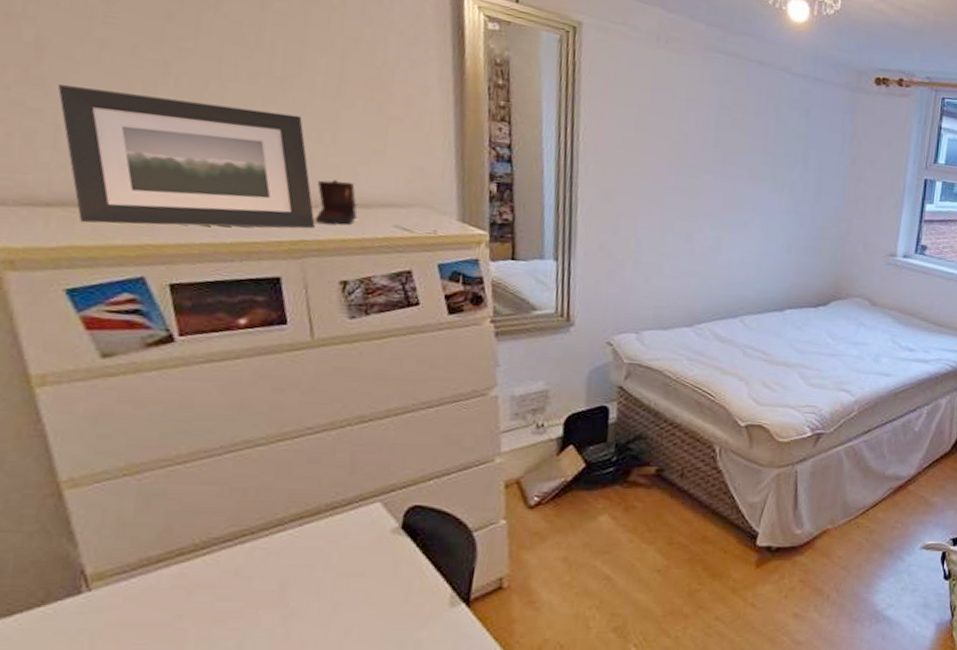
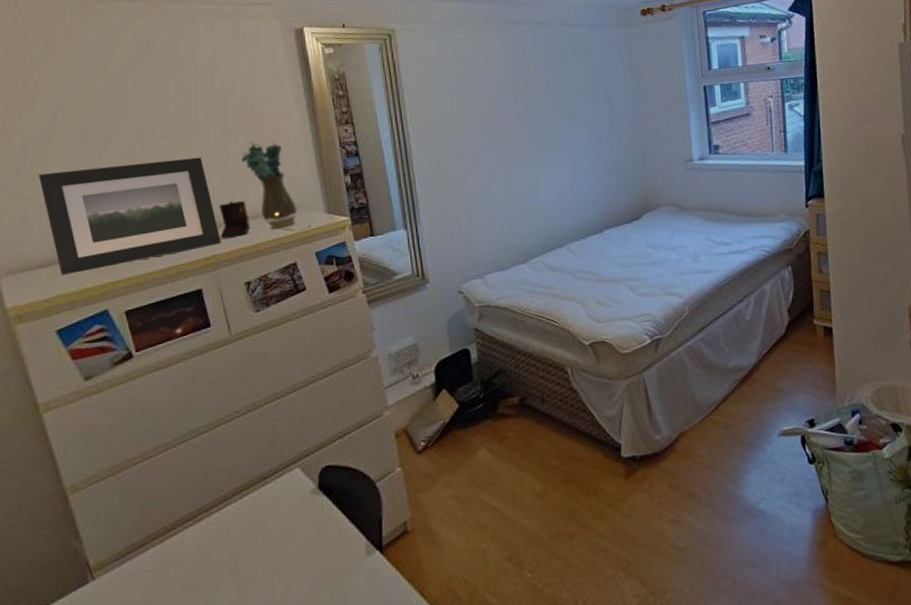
vase: none [356,113,422,228] -> present [242,142,297,230]

